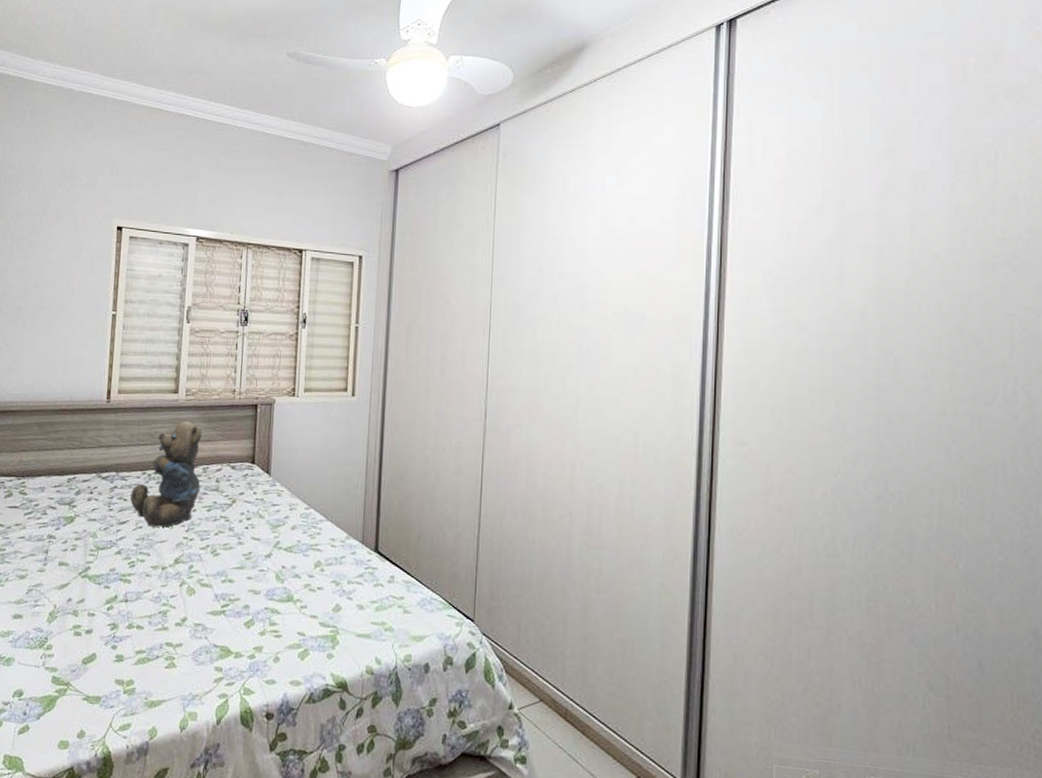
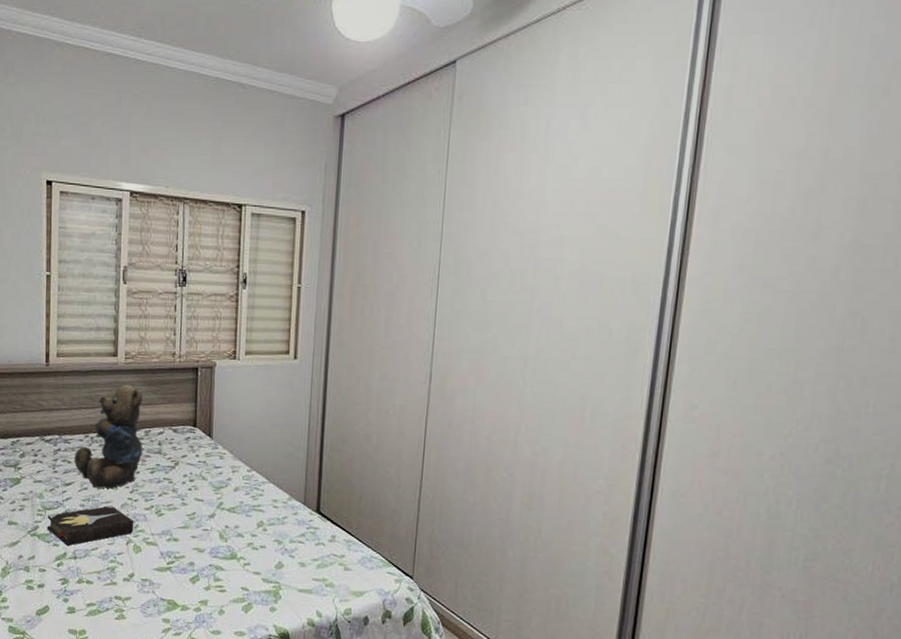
hardback book: none [98,544,190,588] -> present [47,505,136,546]

